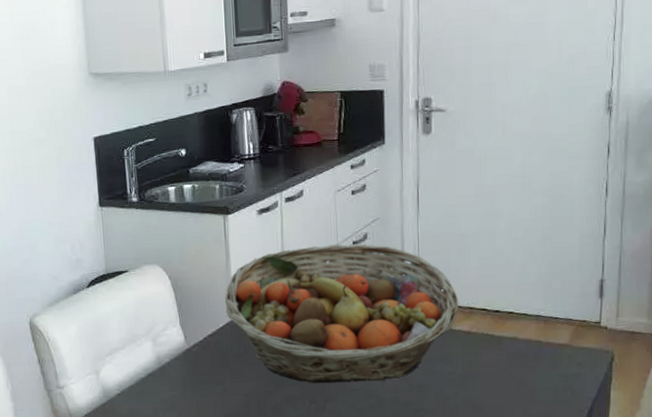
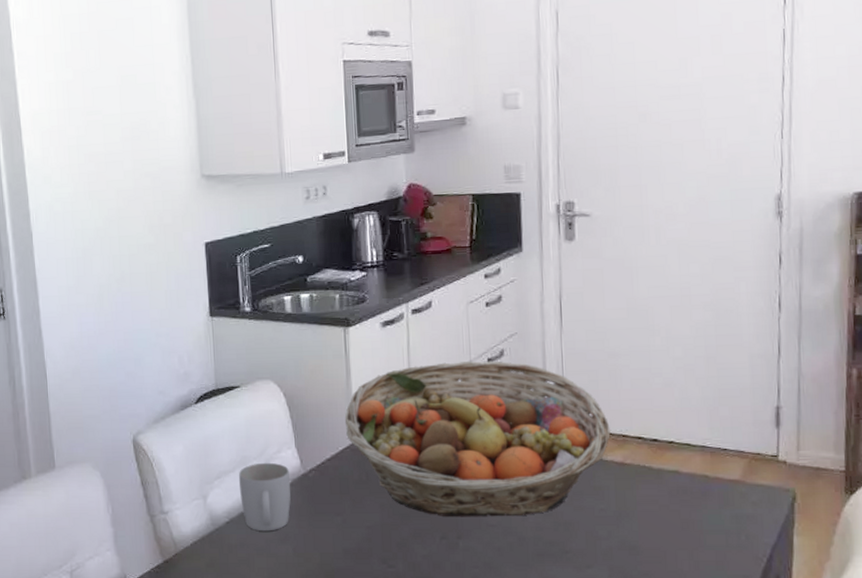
mug: none [128,339,176,402] -> present [238,462,291,532]

